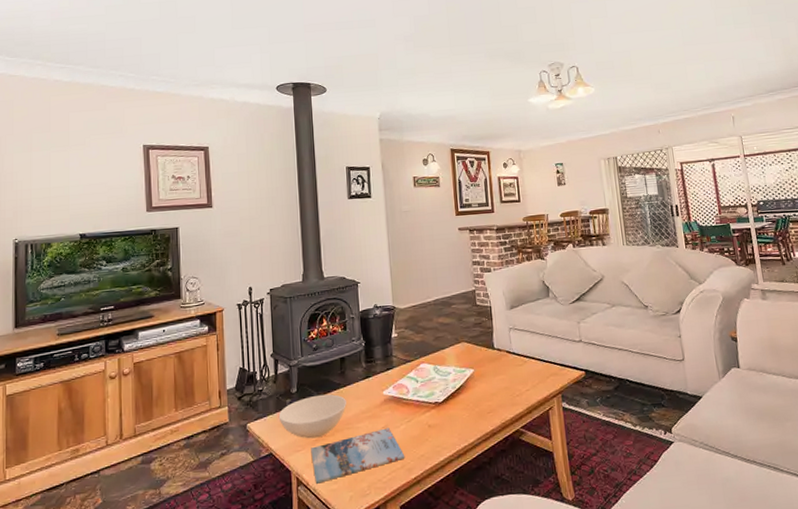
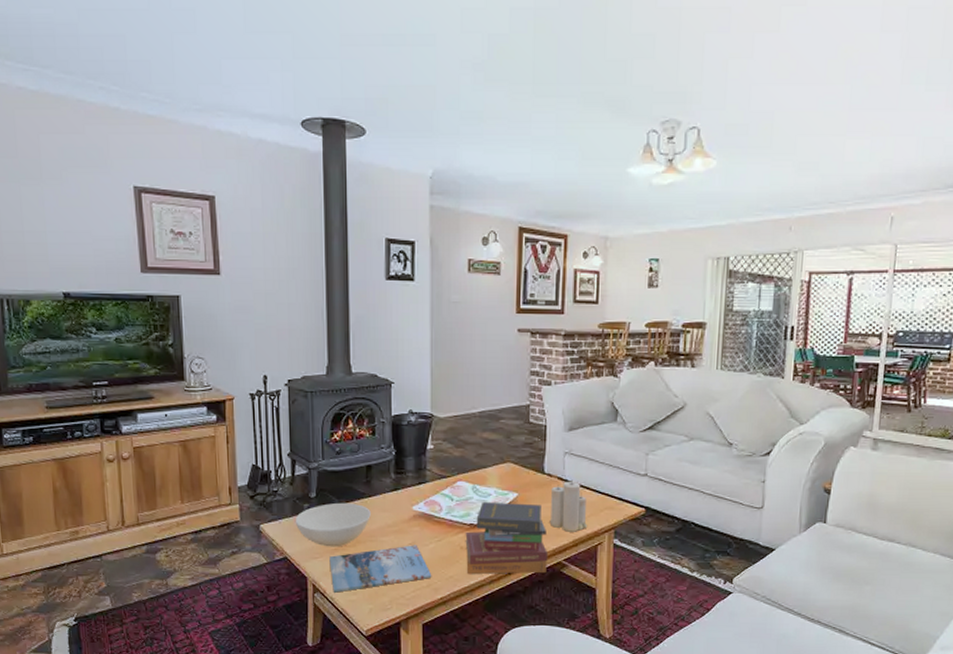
books: none [431,378,507,450] -> present [465,502,548,574]
candle: none [502,352,538,401] -> present [549,479,588,532]

